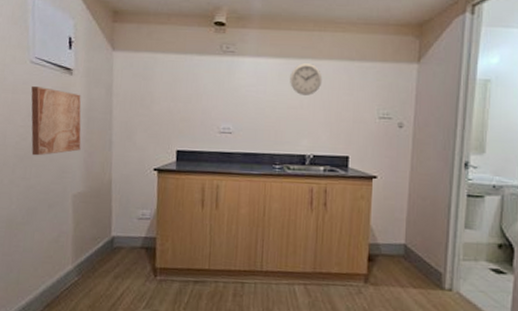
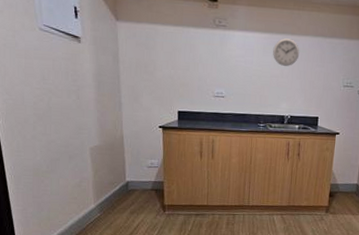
wall art: present [31,86,82,156] -> none [43,52,94,115]

